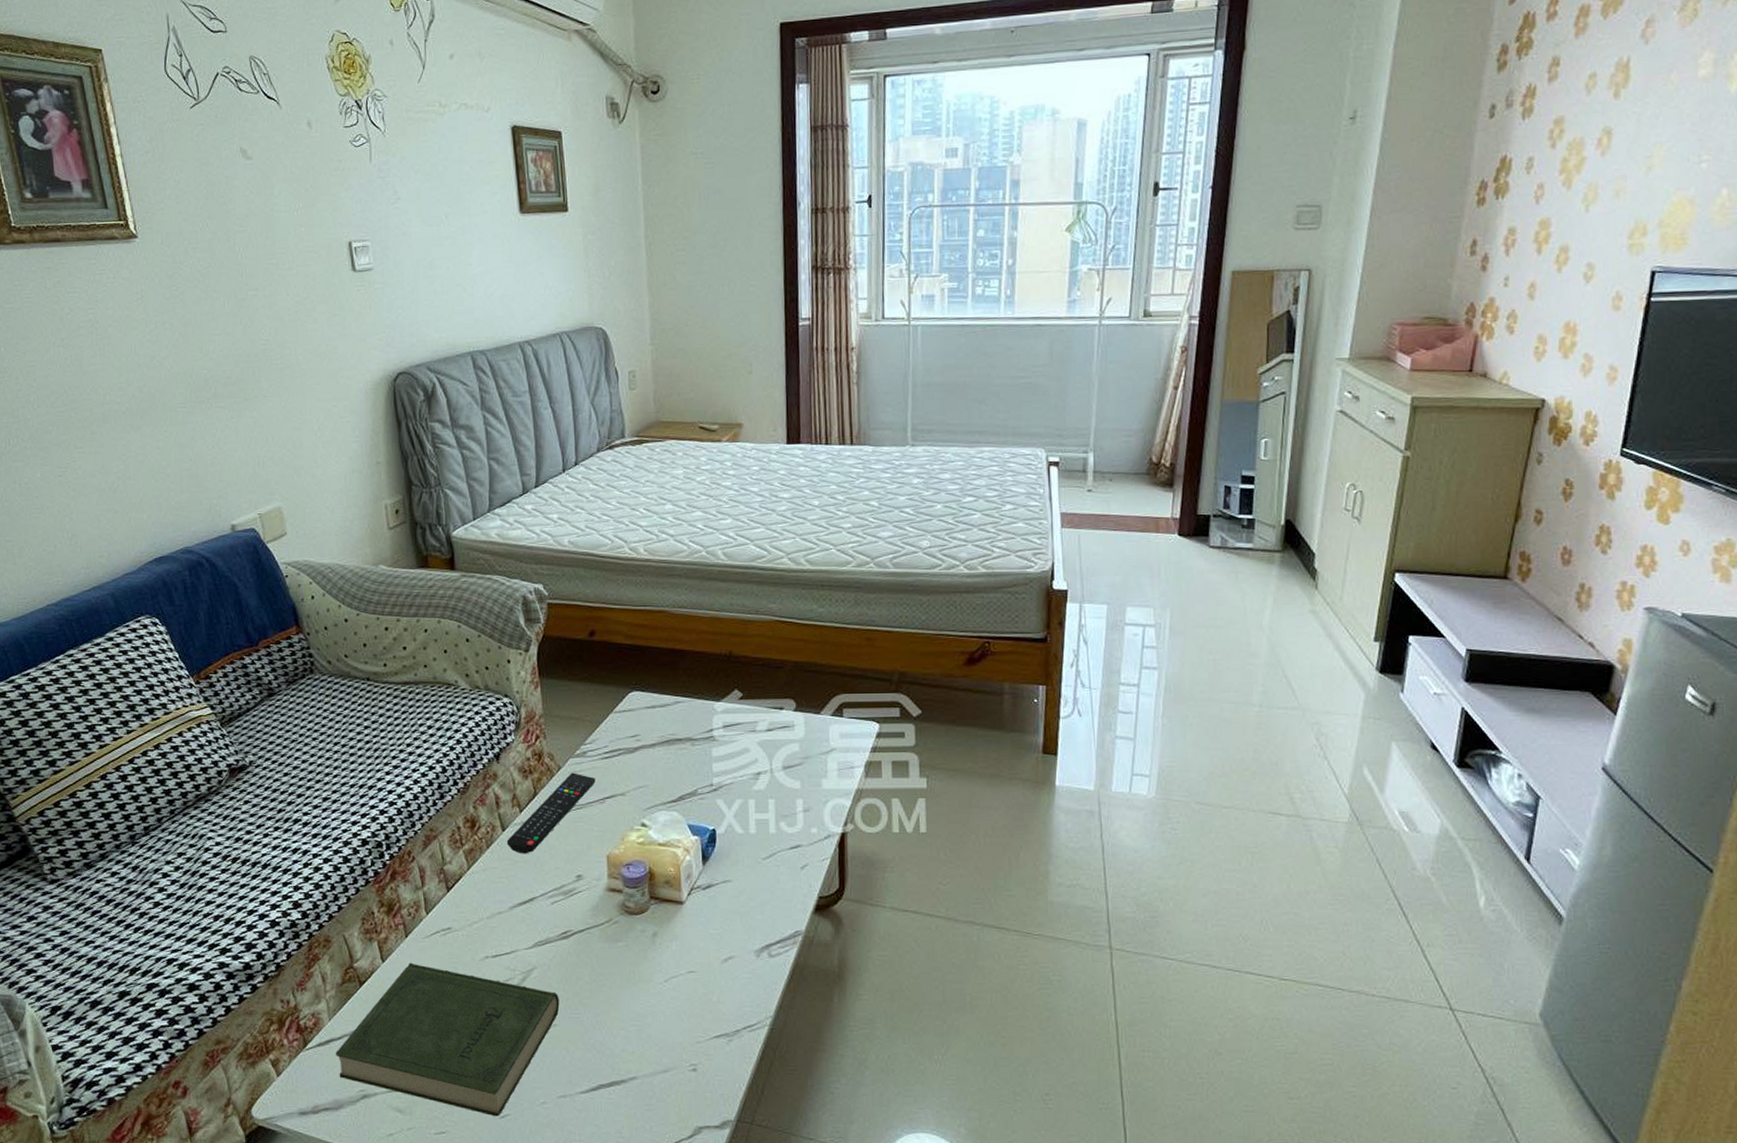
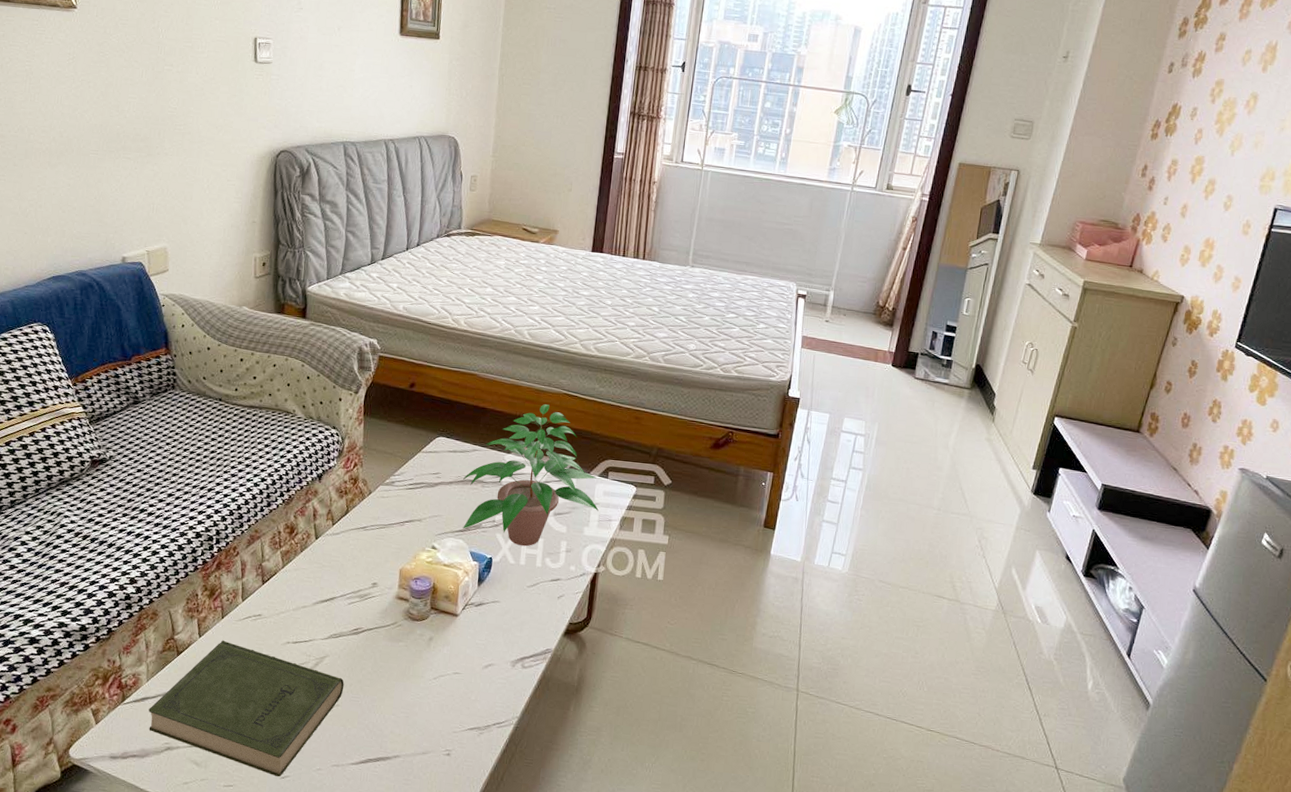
remote control: present [506,772,596,854] -> none [317,497,399,561]
potted plant: none [668,637,837,811] -> present [463,404,599,547]

